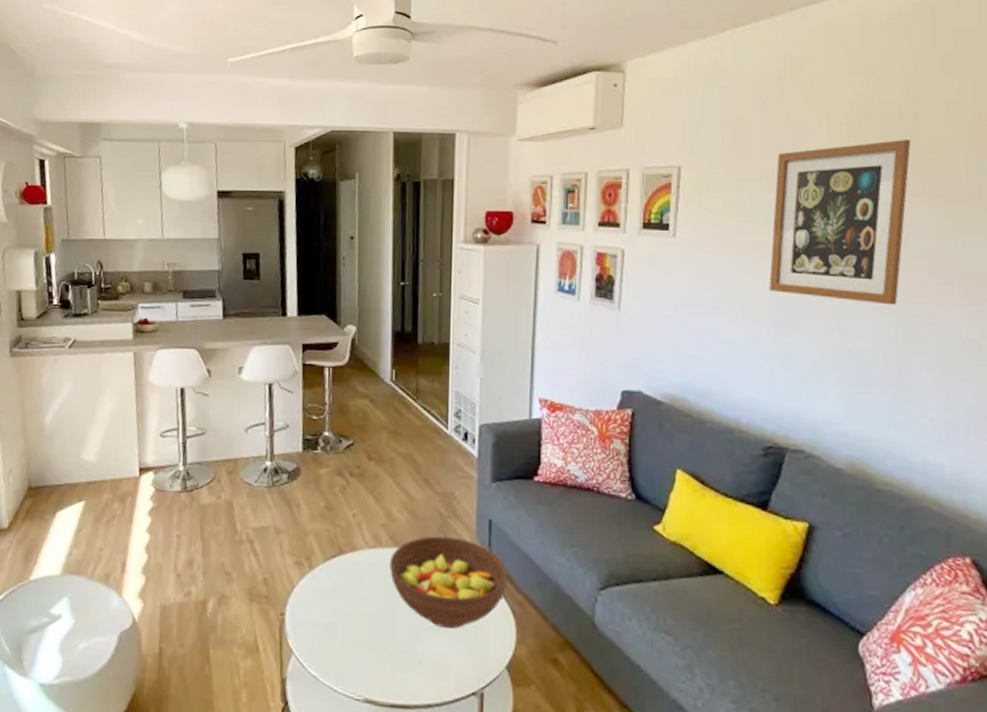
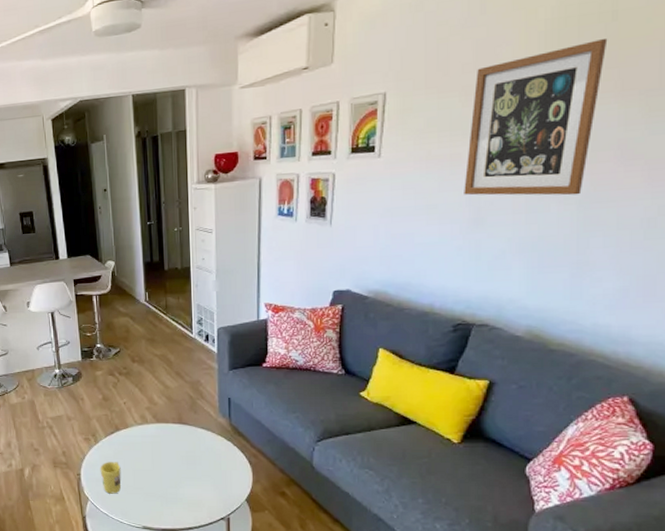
mug: none [312,598,341,647] -> present [100,462,121,494]
fruit bowl: present [390,536,508,629] -> none [154,413,245,476]

